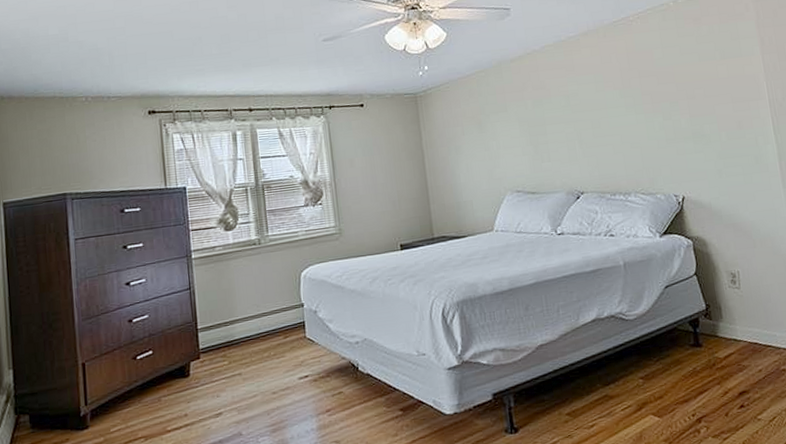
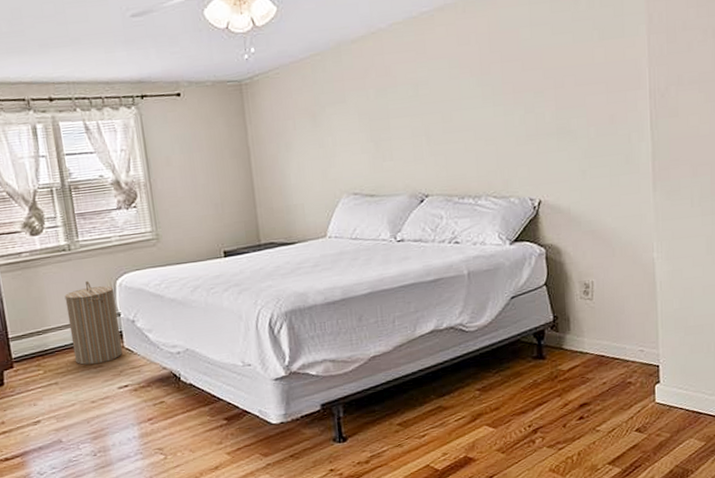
laundry hamper: none [252,272,304,356] -> present [64,280,122,366]

